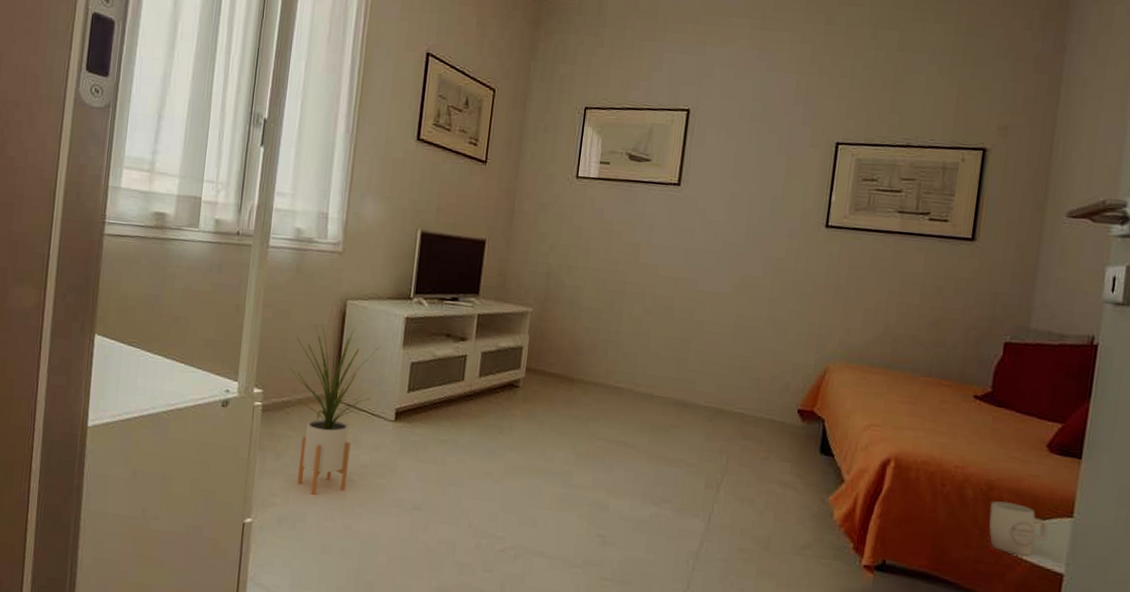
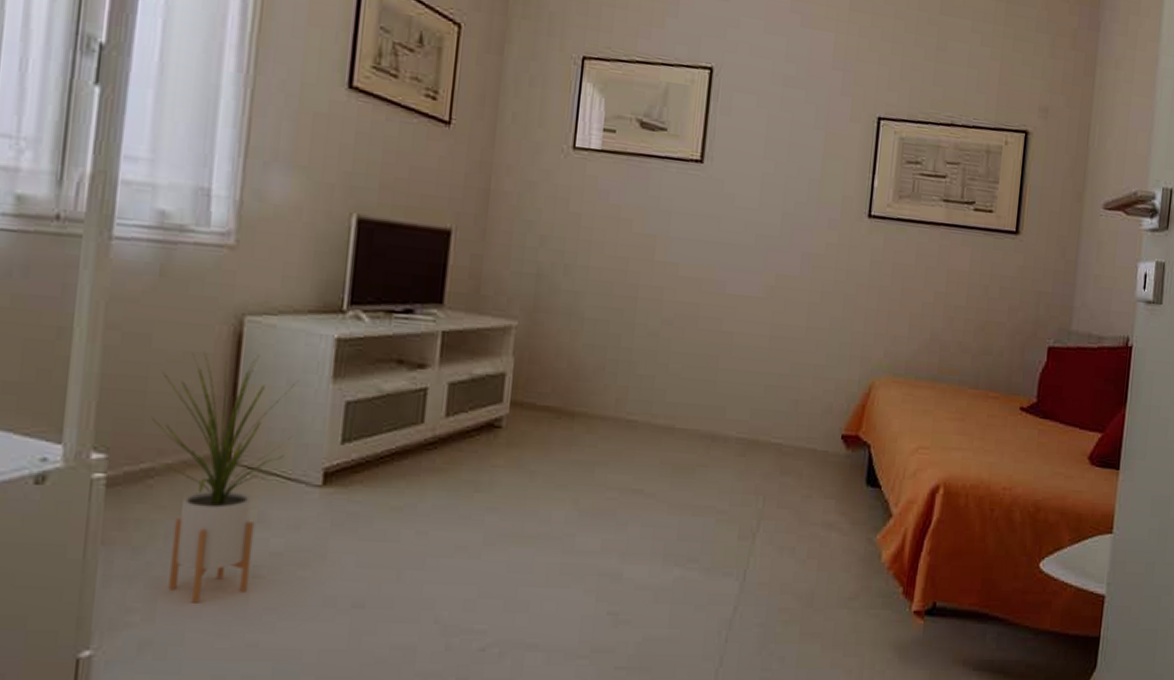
mug: present [988,501,1049,556] -> none [1035,522,1091,580]

